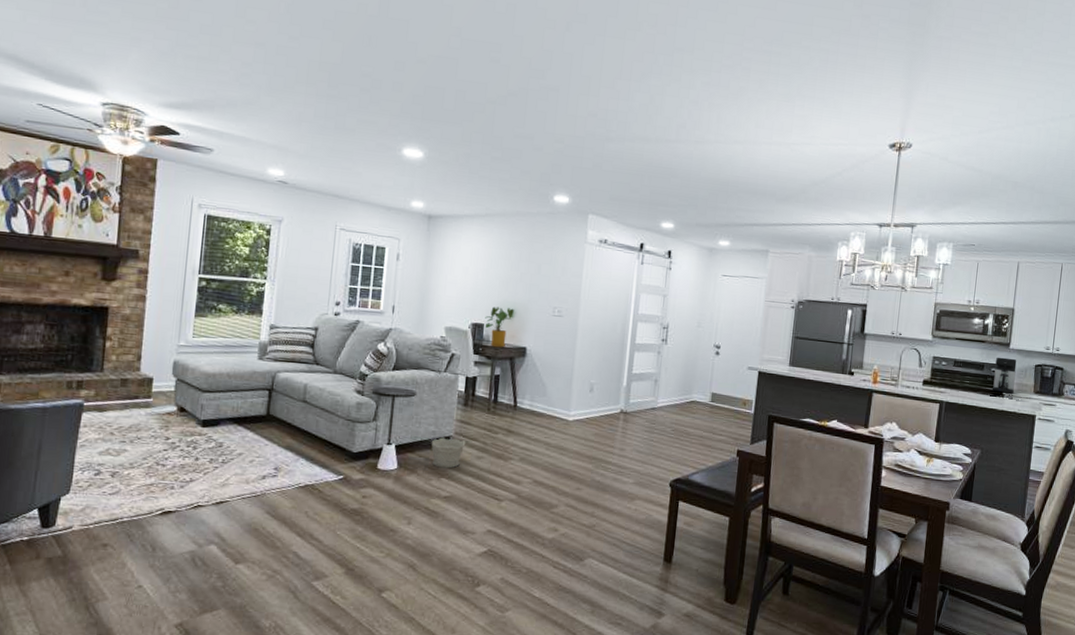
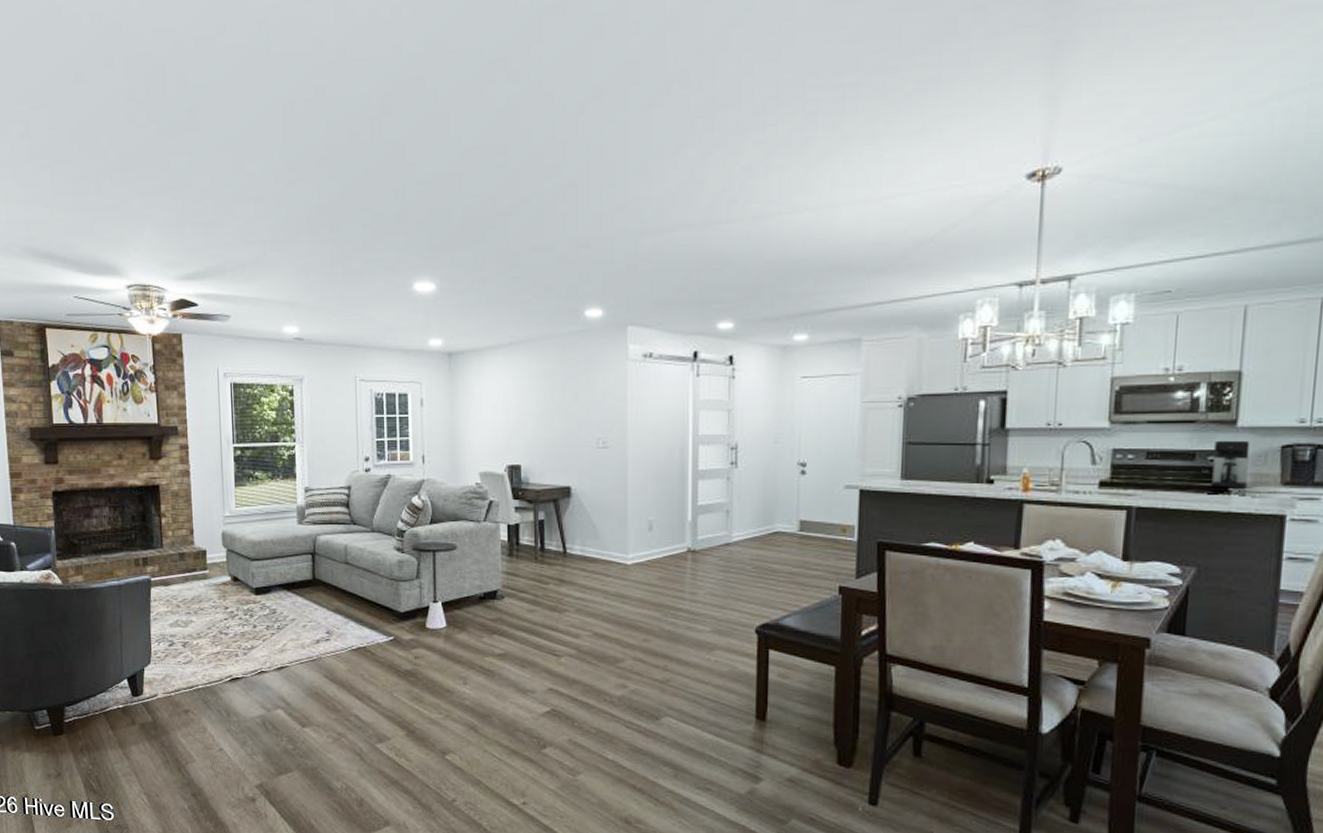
clay pot: present [431,437,466,469] -> none [478,592,515,624]
house plant: present [485,306,514,348] -> none [521,445,552,490]

